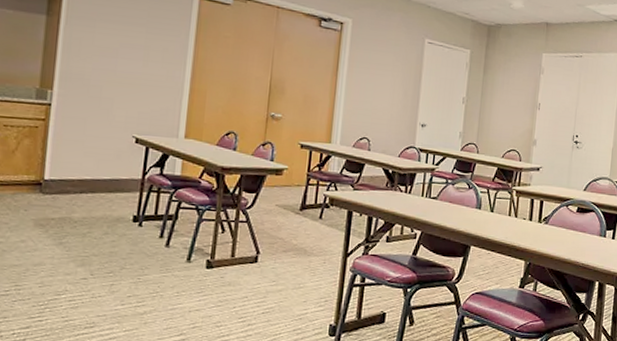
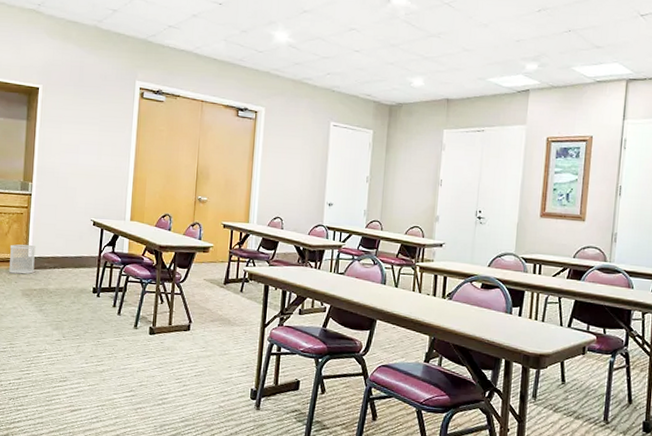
wastebasket: none [15,164,55,201] -> present [8,244,36,274]

